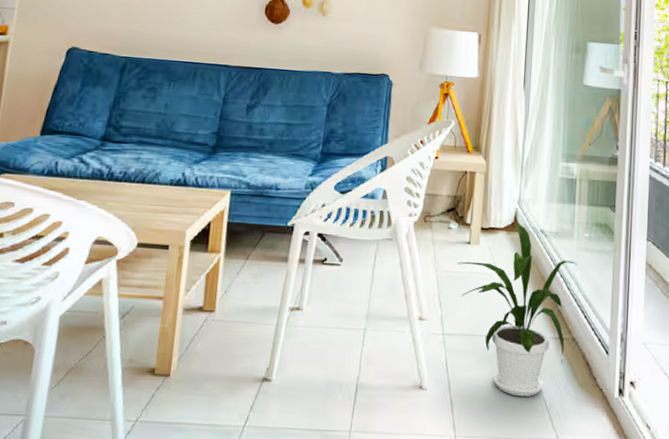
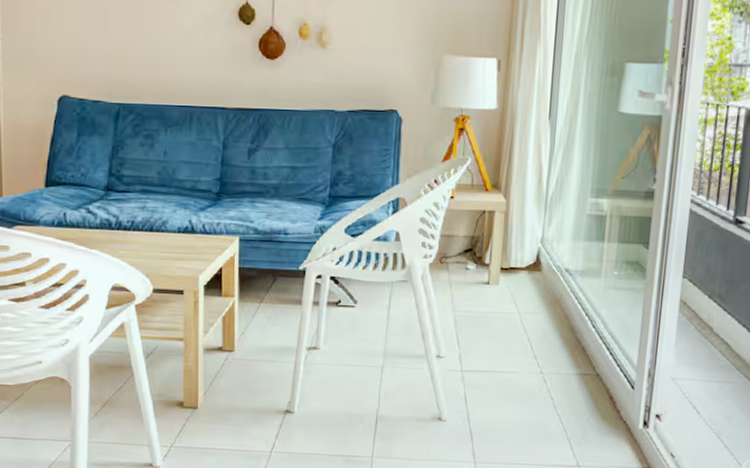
house plant: present [456,223,577,397] -> none [475,262,604,428]

